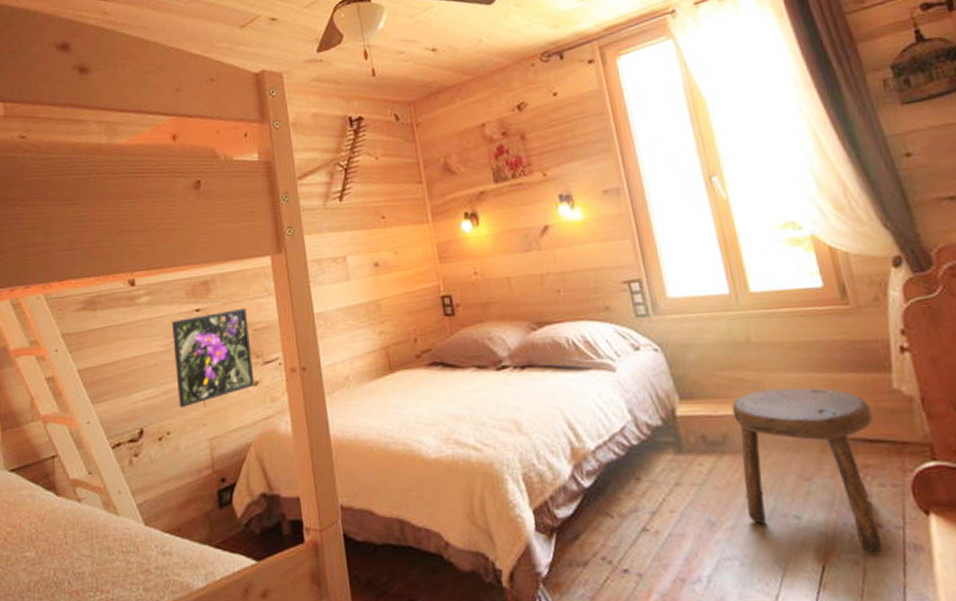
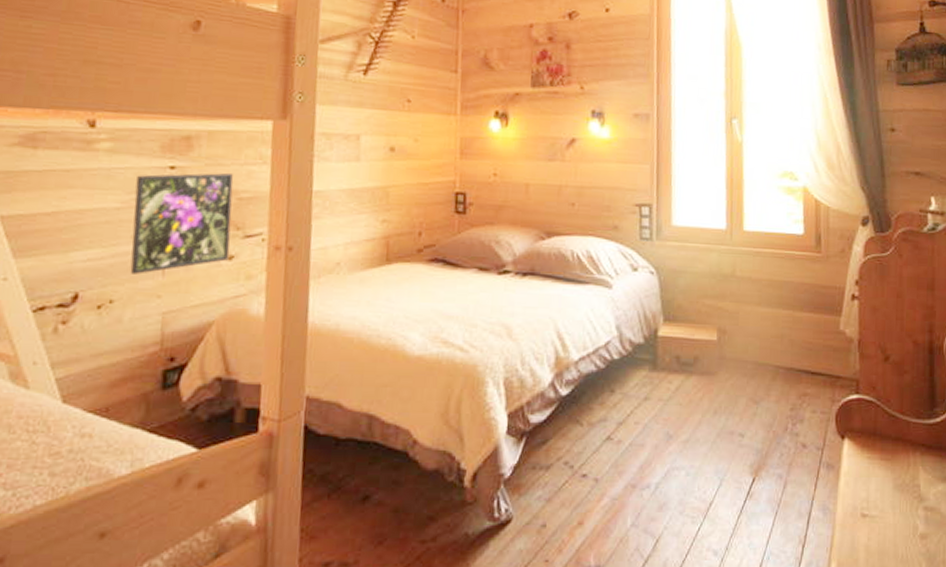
stool: present [732,387,882,554] -> none [702,320,819,470]

